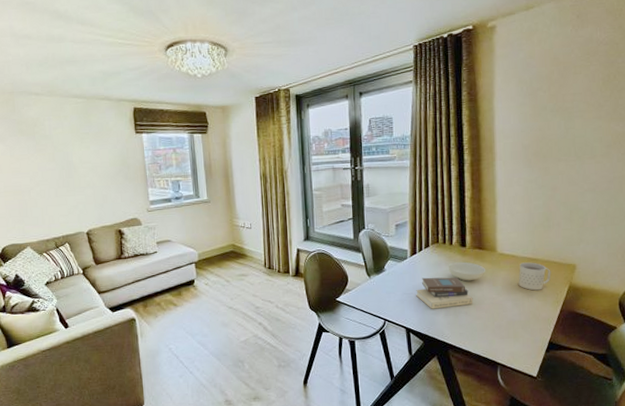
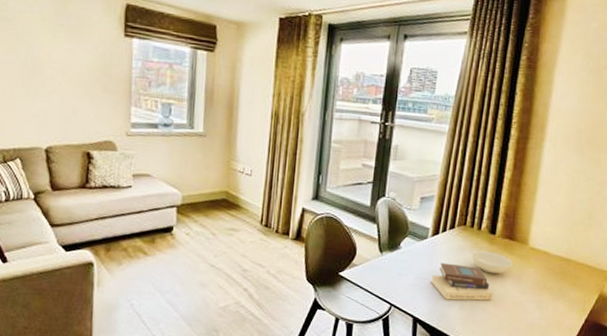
mug: present [518,262,551,291] -> none [545,261,583,295]

